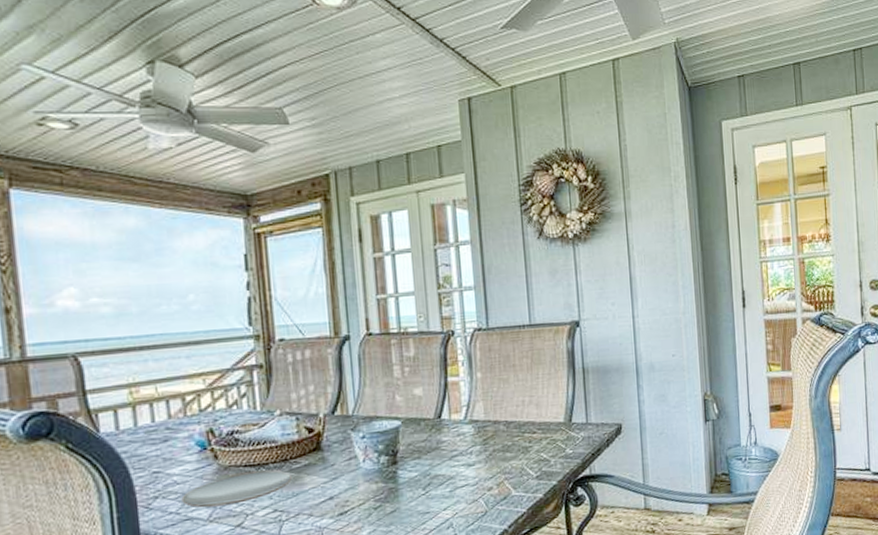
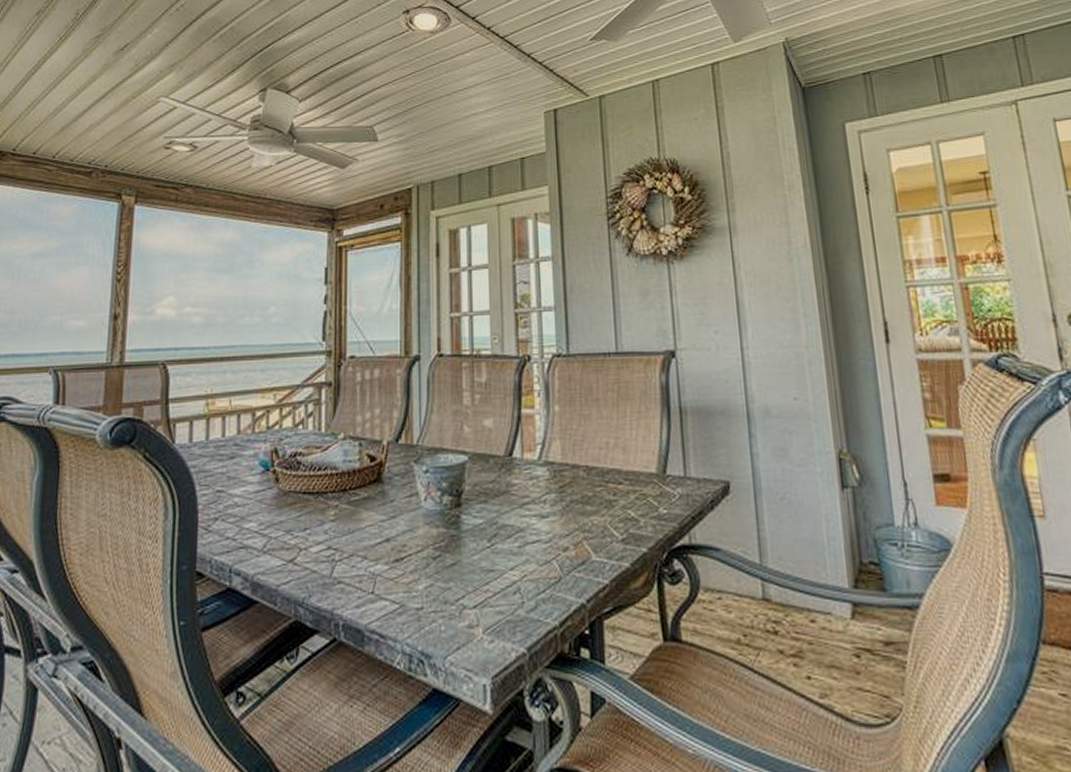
plate: present [181,470,292,508] -> none [239,500,349,536]

